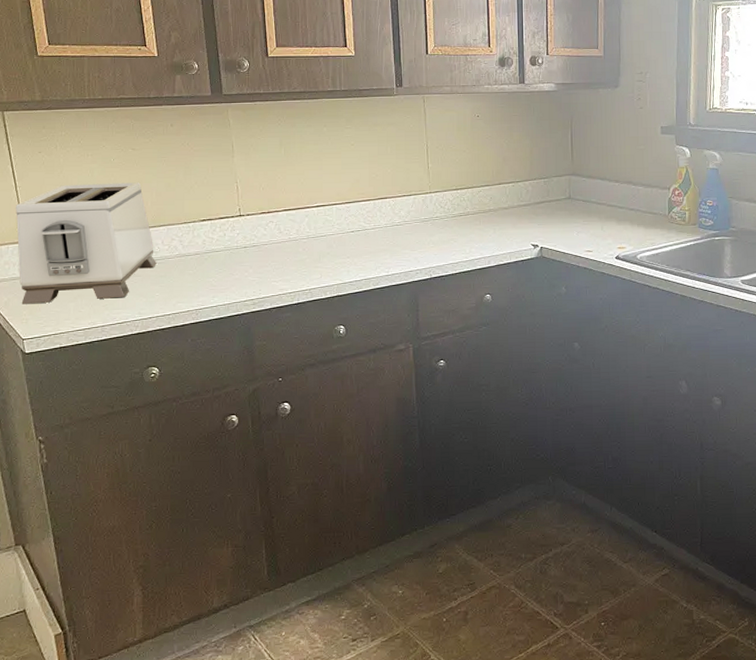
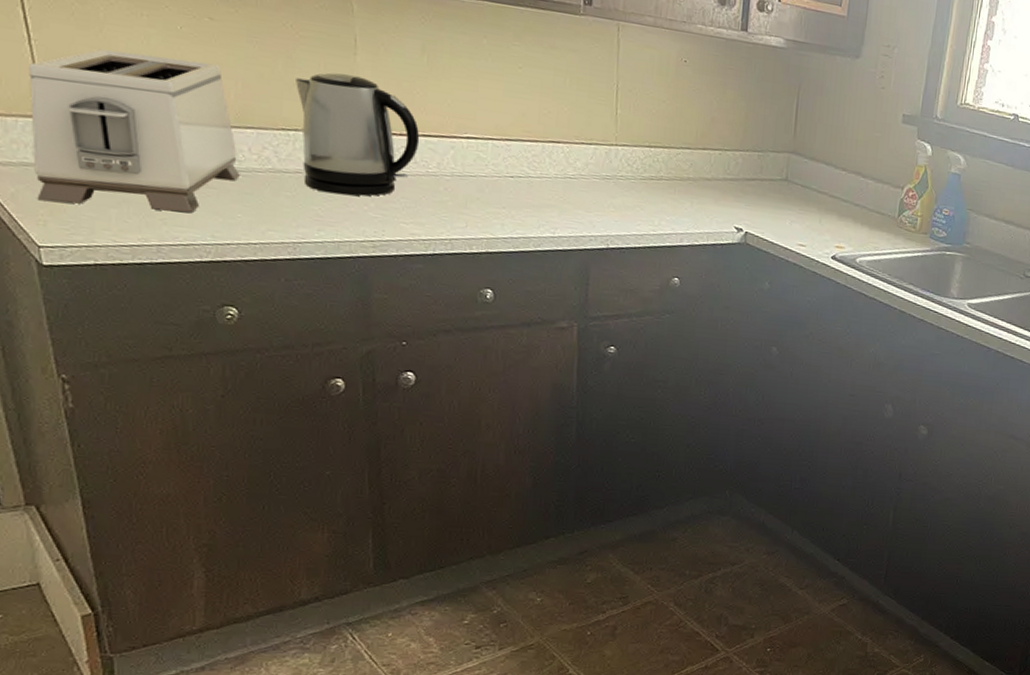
kettle: none [193,172,283,267] -> present [296,72,420,197]

